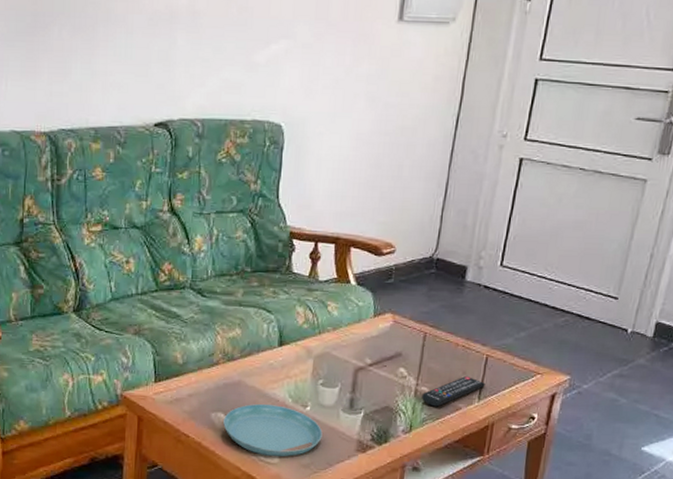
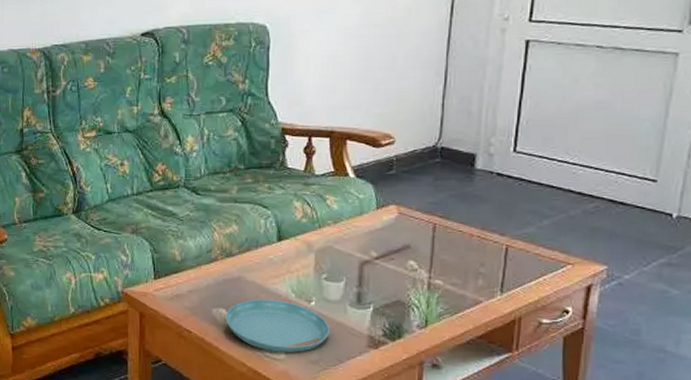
remote control: present [422,375,485,407] -> none [436,267,507,301]

